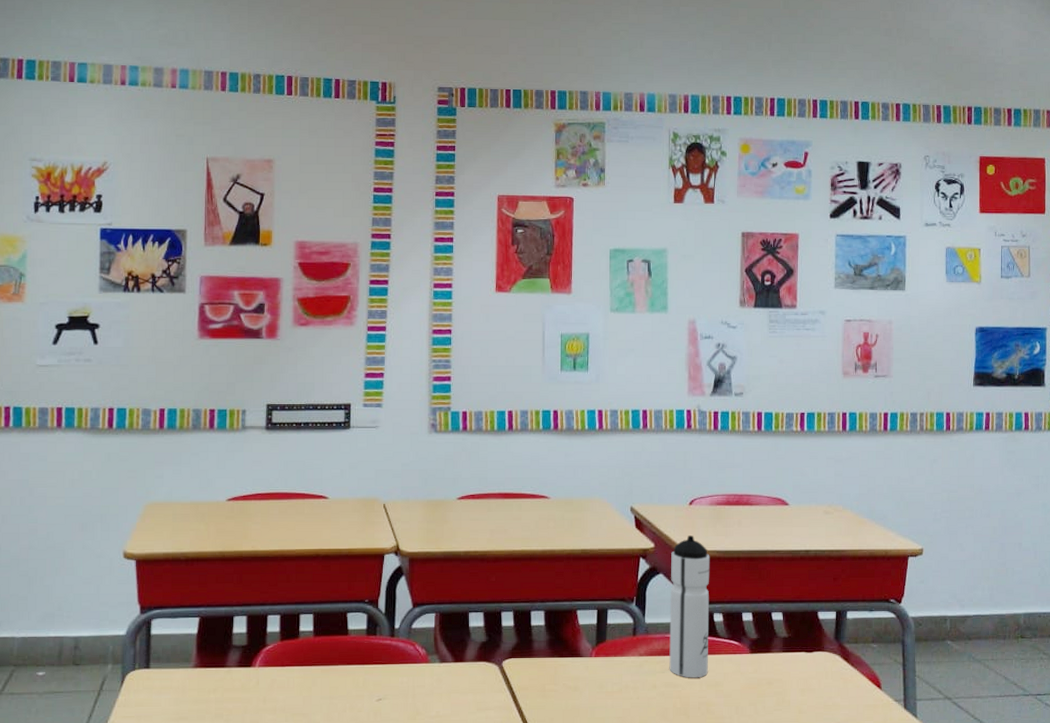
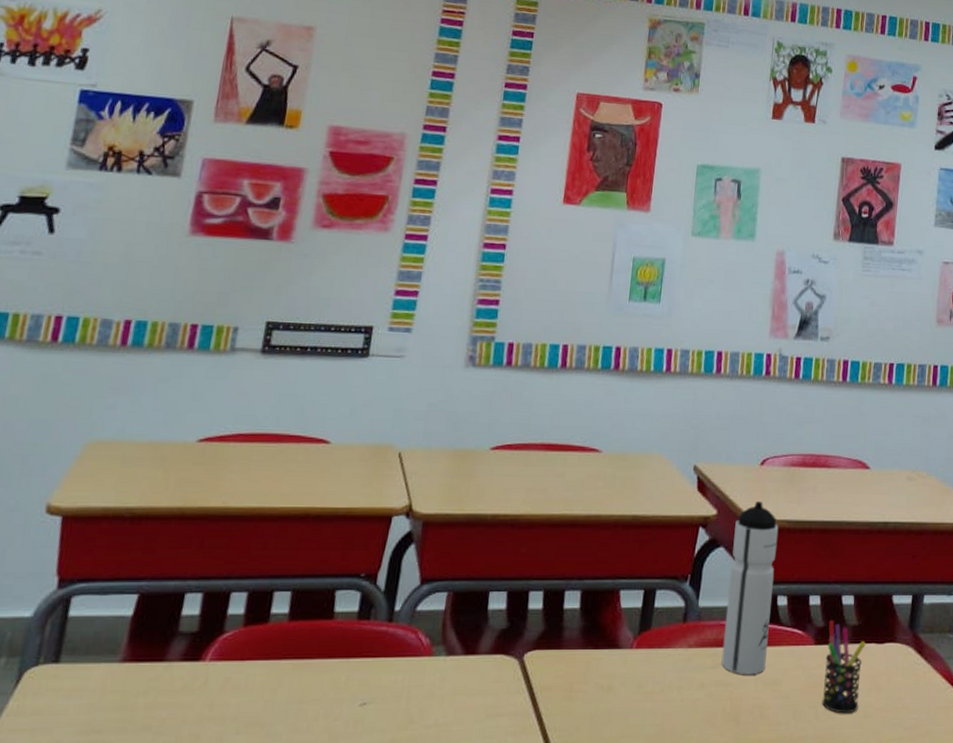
pen holder: none [760,633,796,710] -> present [821,620,866,714]

